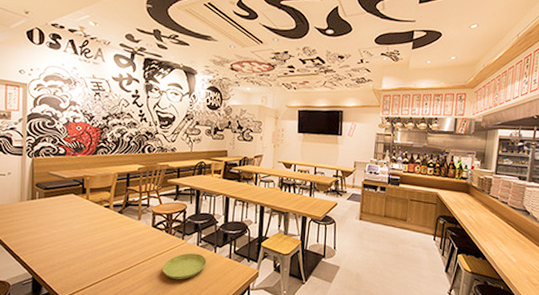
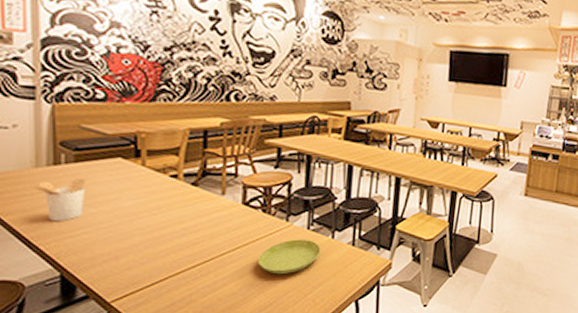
utensil holder: none [16,208,51,240] -> present [30,177,86,222]

